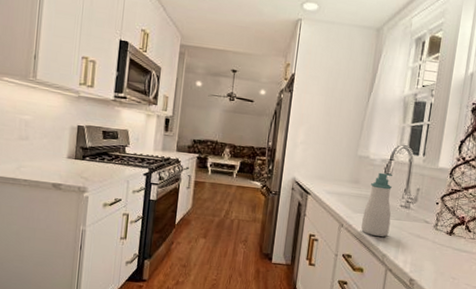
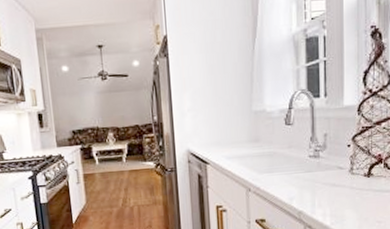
soap bottle: present [361,172,392,237] -> none [269,123,301,195]

